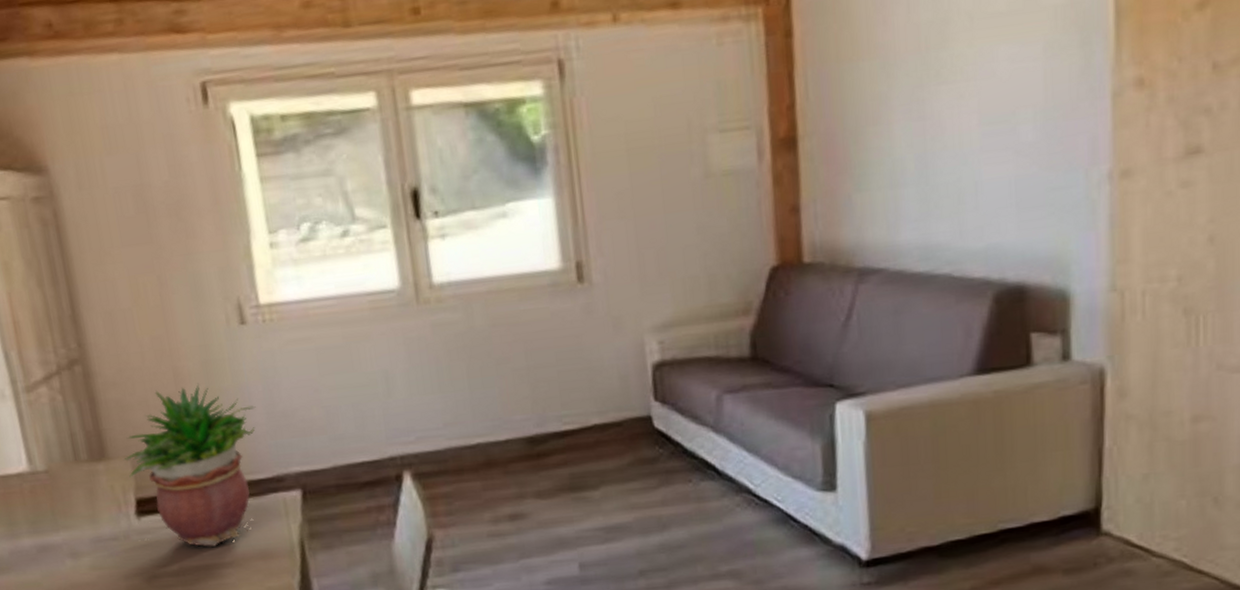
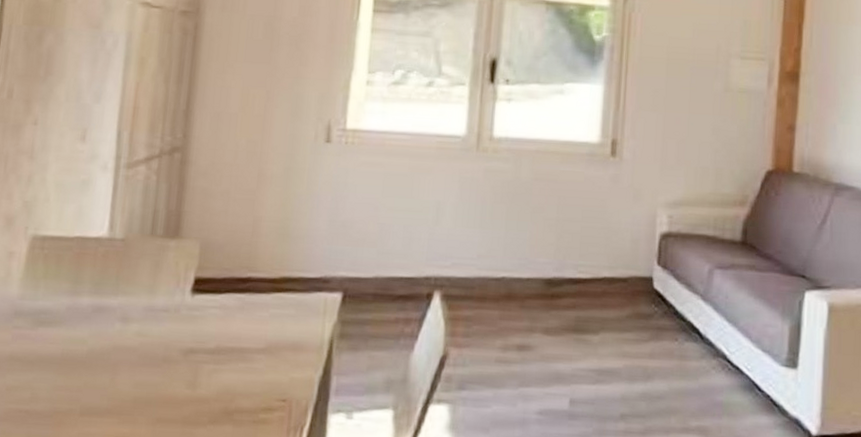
potted plant: present [124,383,256,547] -> none [194,185,321,332]

